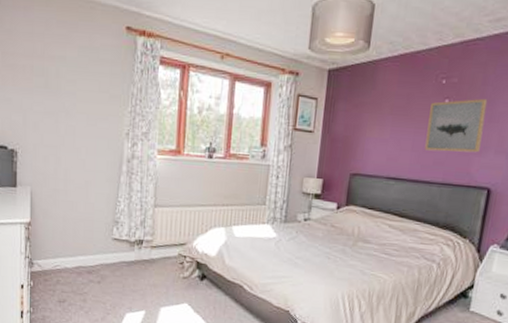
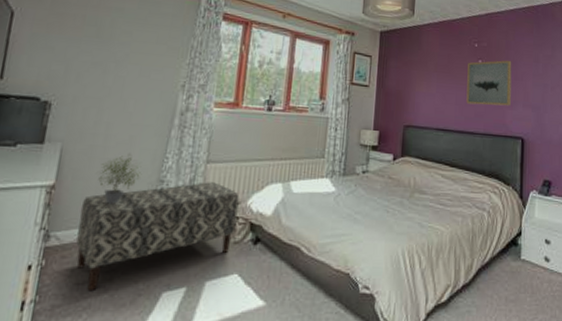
bench: none [53,224,186,308] -> present [76,182,240,292]
potted plant: none [64,196,99,240] -> present [98,153,142,204]

